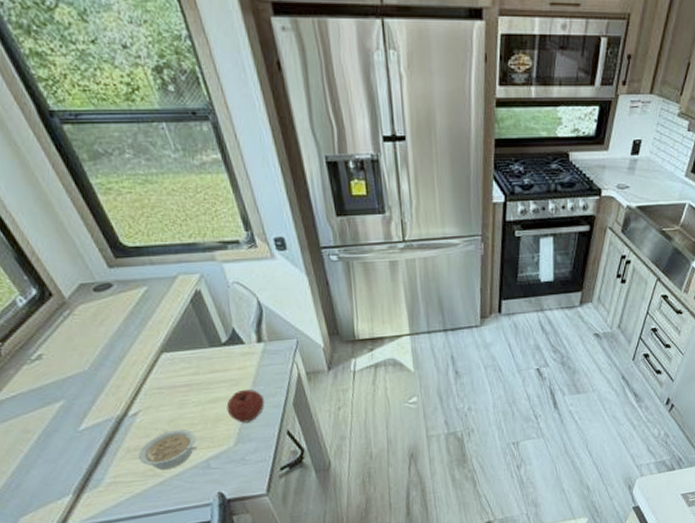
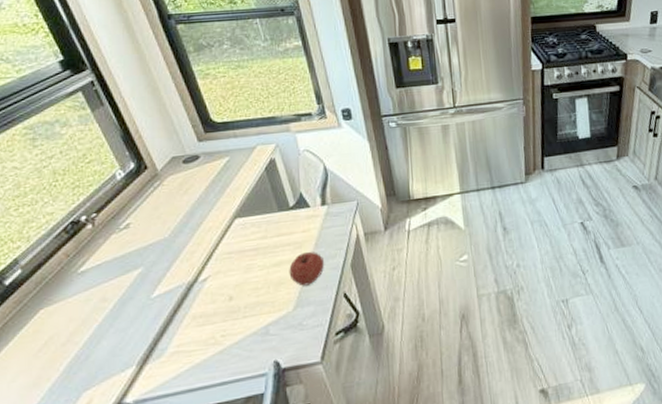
legume: present [138,429,197,470] -> none [202,294,258,338]

